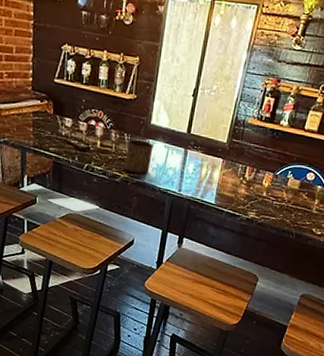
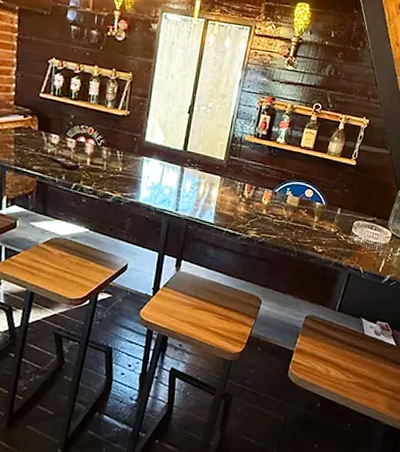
cup: present [125,140,153,174] -> none [117,157,148,193]

